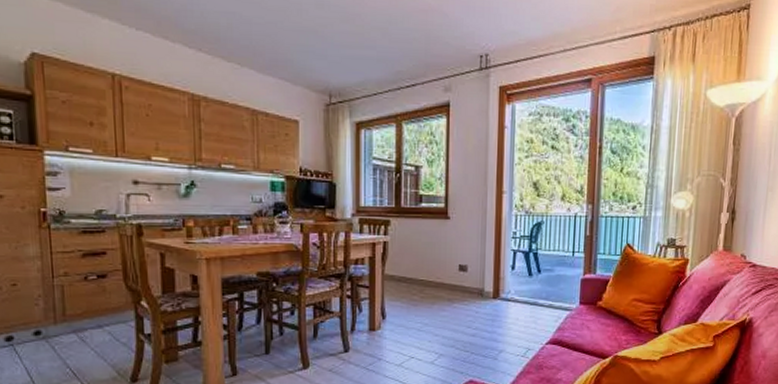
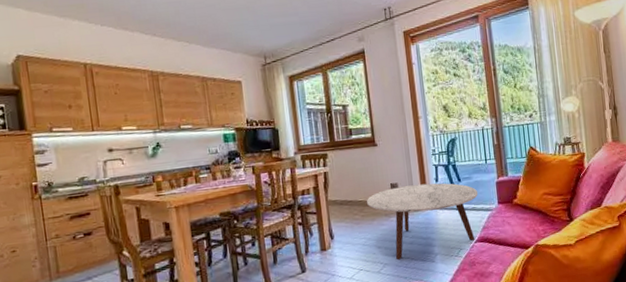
coffee table: none [429,270,559,352] -> present [367,183,479,260]

